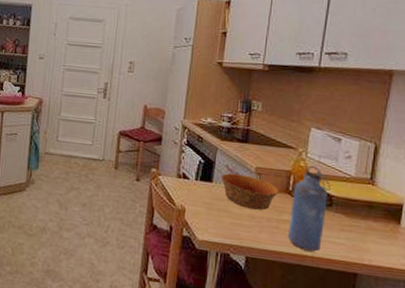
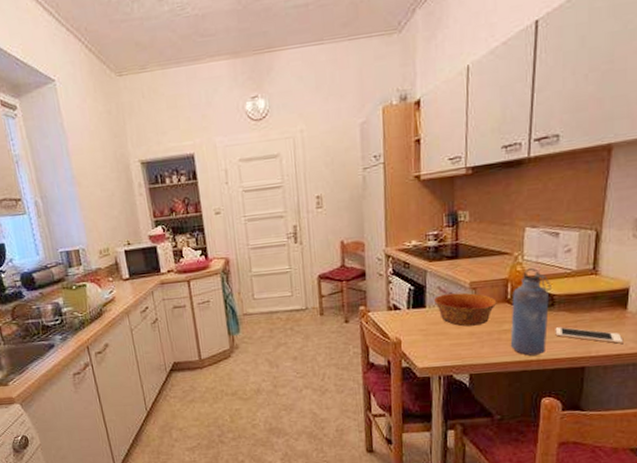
cell phone: none [331,228,396,257] -> present [555,327,624,344]

